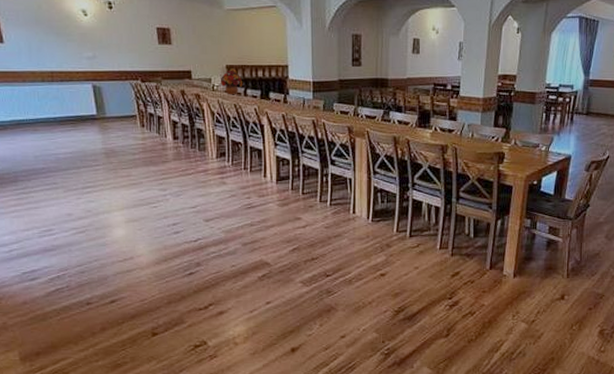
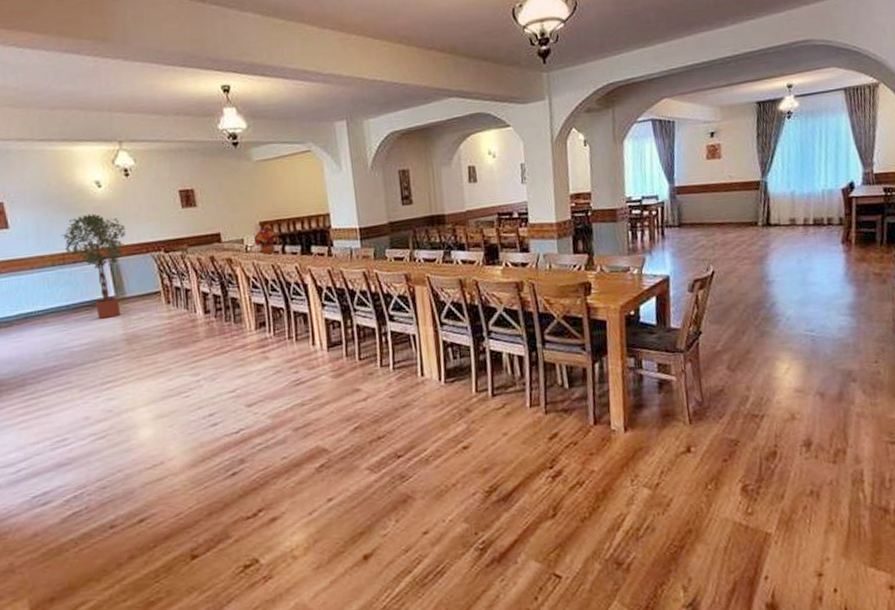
potted tree: none [50,39,108,133] -> present [60,213,126,319]

